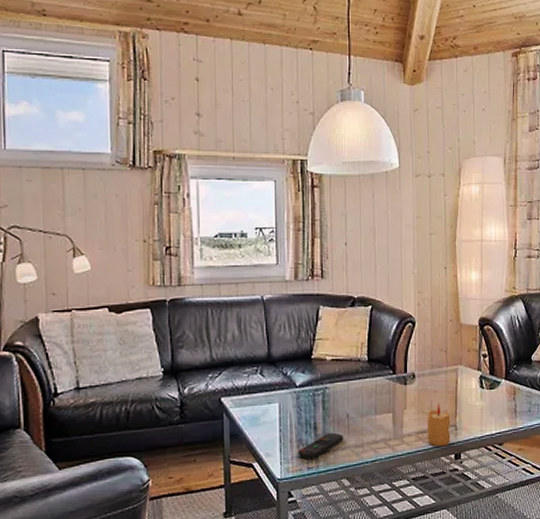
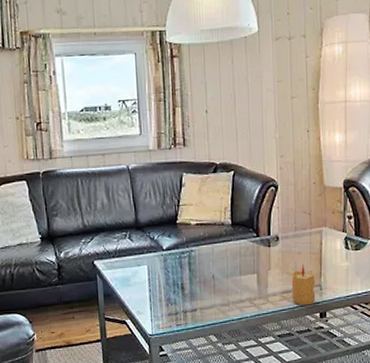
remote control: present [298,432,344,460] -> none [167,292,210,317]

